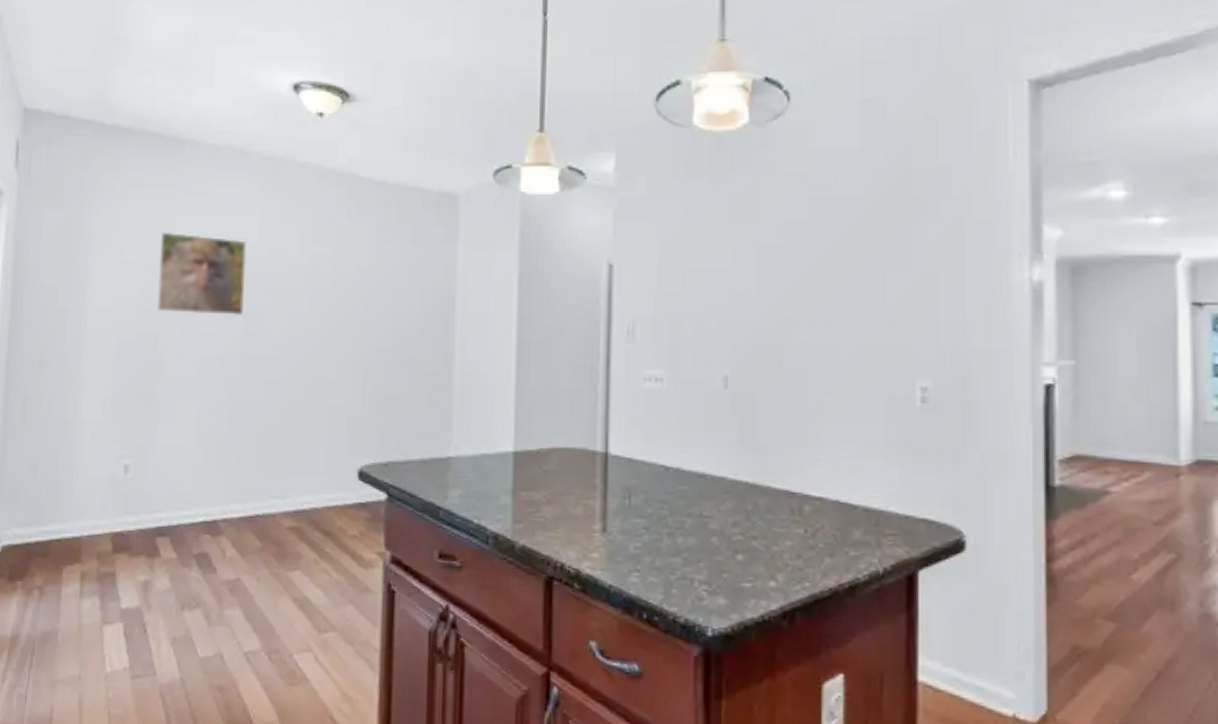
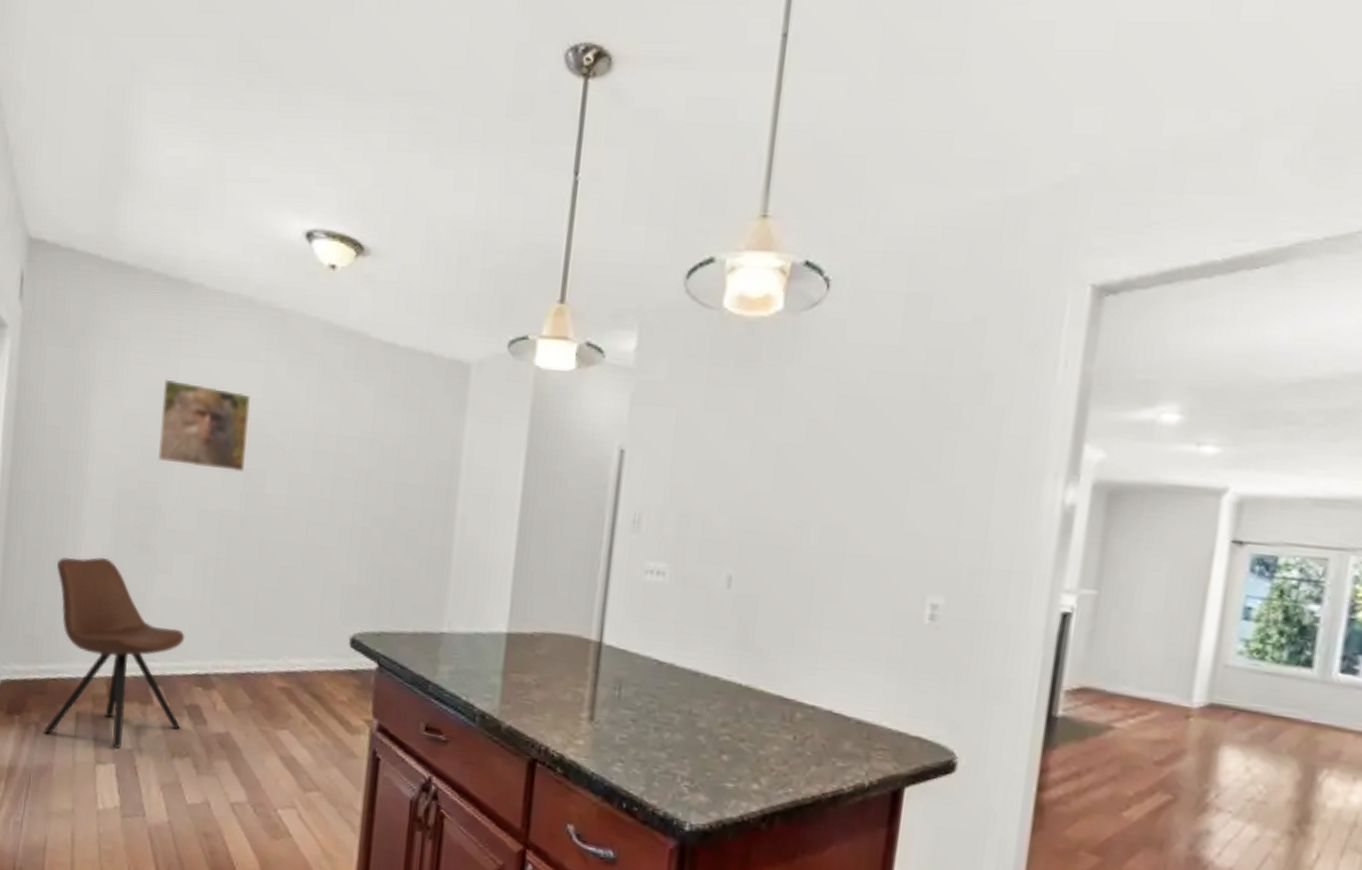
chair: none [47,412,191,606] -> present [43,556,185,748]

